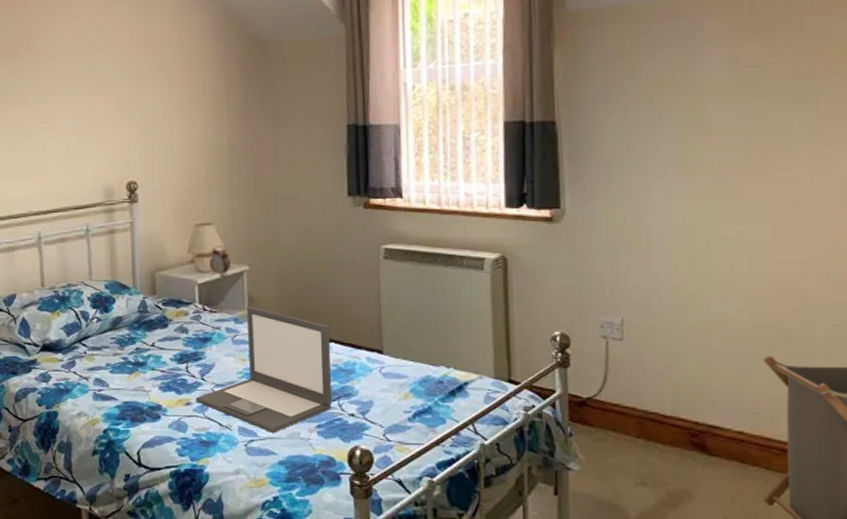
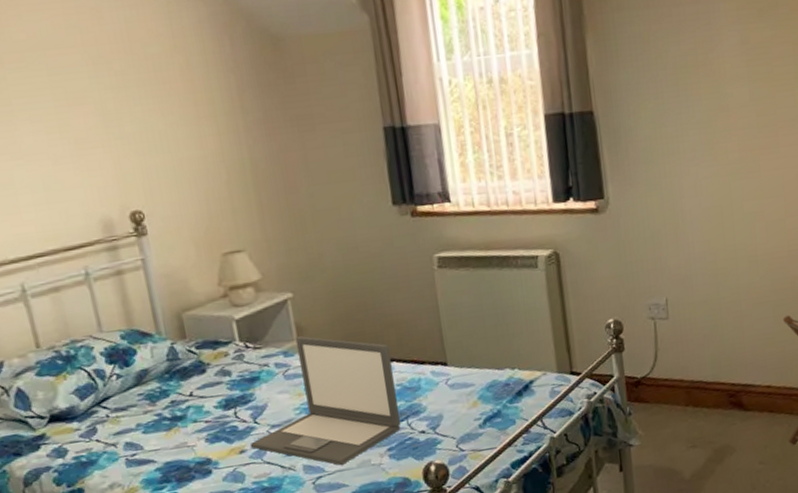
alarm clock: present [208,245,230,277] -> none [244,274,271,309]

